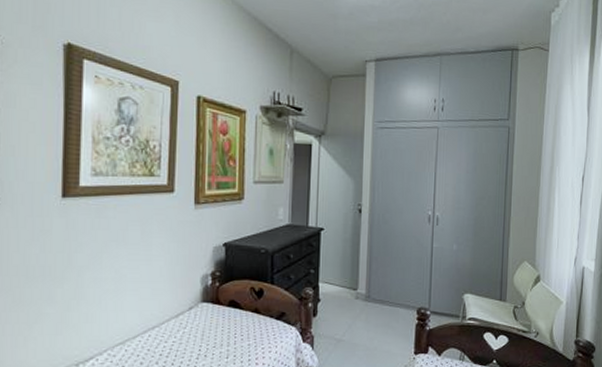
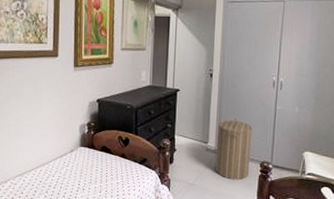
laundry hamper: none [366,259,408,332] -> present [215,118,253,180]

